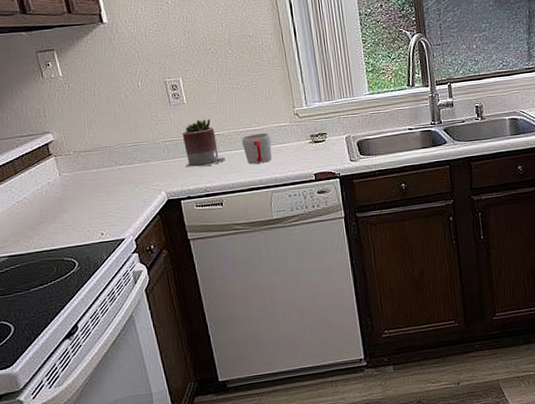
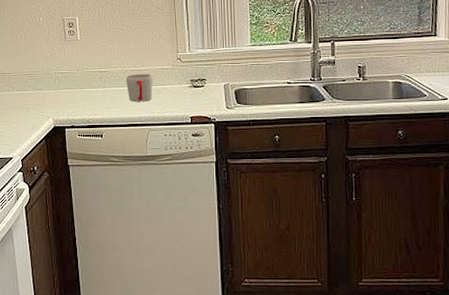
succulent planter: present [182,118,225,167] -> none [73,55,109,99]

